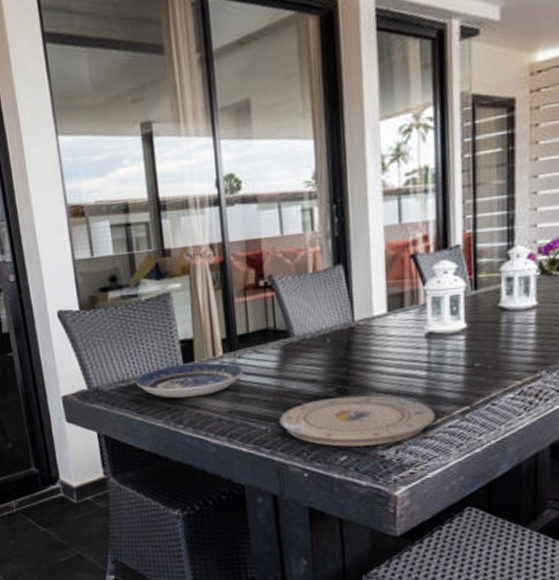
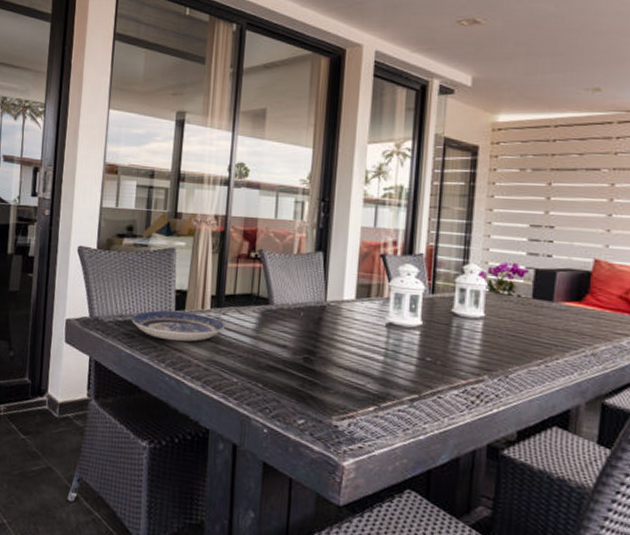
plate: present [279,395,435,447] -> none [249,364,387,416]

